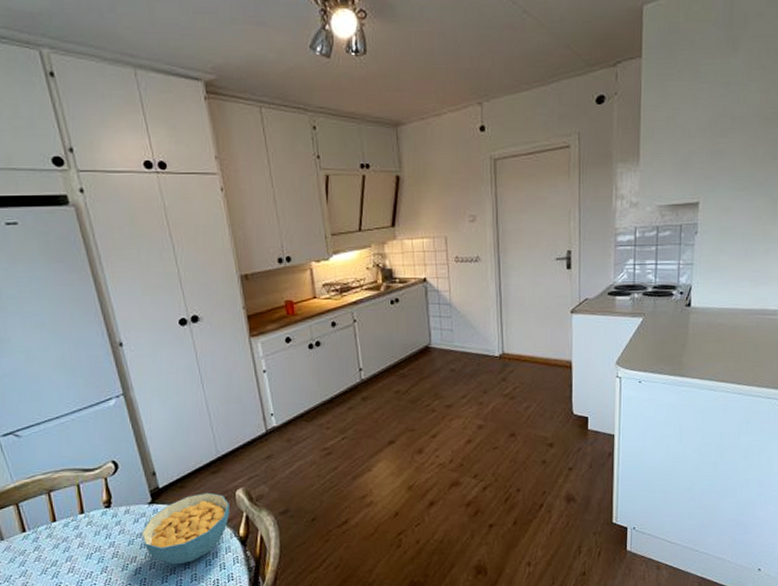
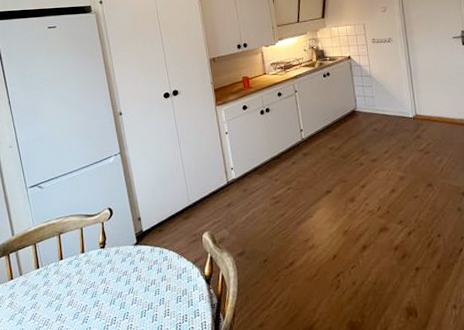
cereal bowl: present [141,492,230,565] -> none [127,235,198,301]

